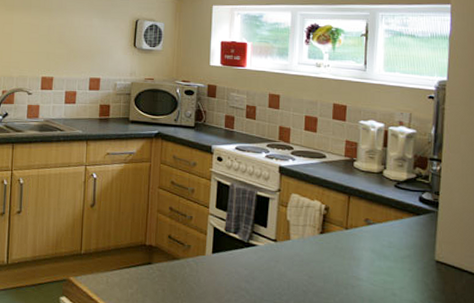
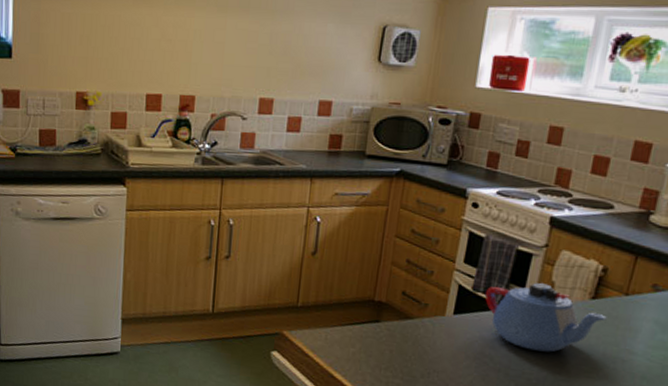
teapot: none [235,221,334,283] -> present [484,282,607,352]

